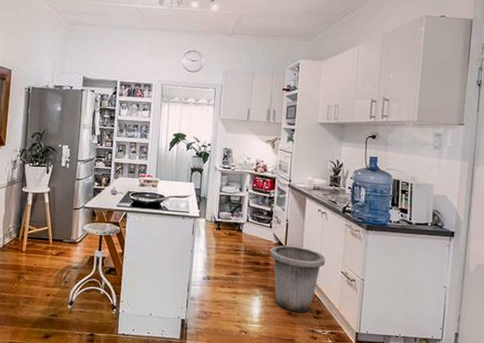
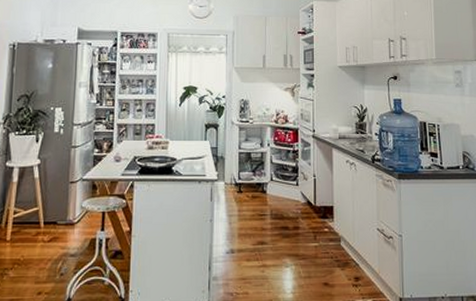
trash can: present [270,245,326,313] -> none [299,205,359,282]

